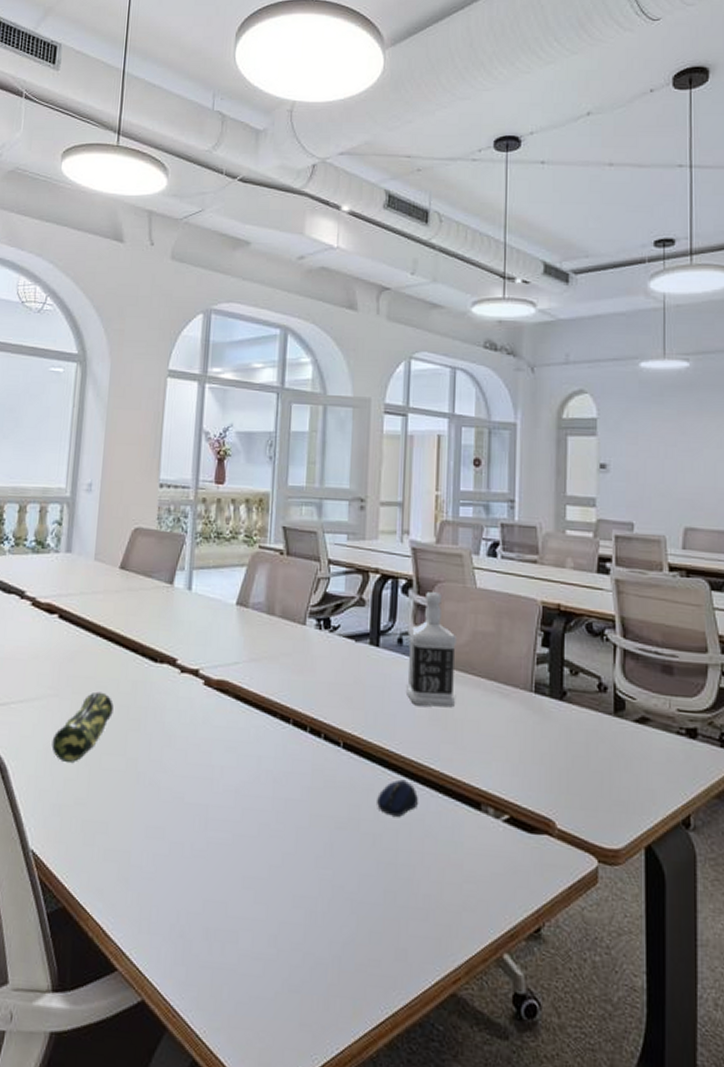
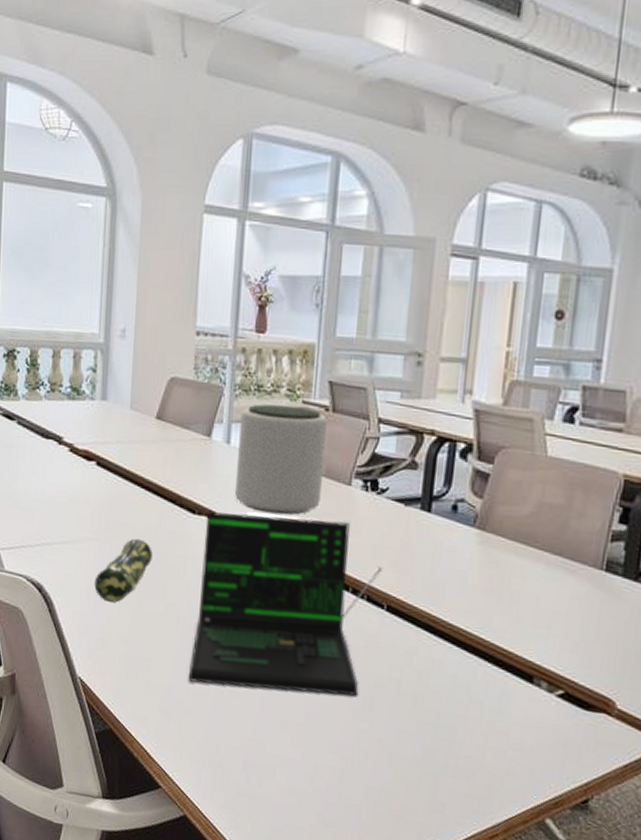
laptop: none [147,659,338,844] -> present [188,511,383,696]
plant pot: none [195,550,283,658] -> present [234,404,328,515]
computer mouse: present [377,779,418,817] -> none [420,645,465,681]
bottle: present [405,592,456,708] -> none [457,458,519,580]

